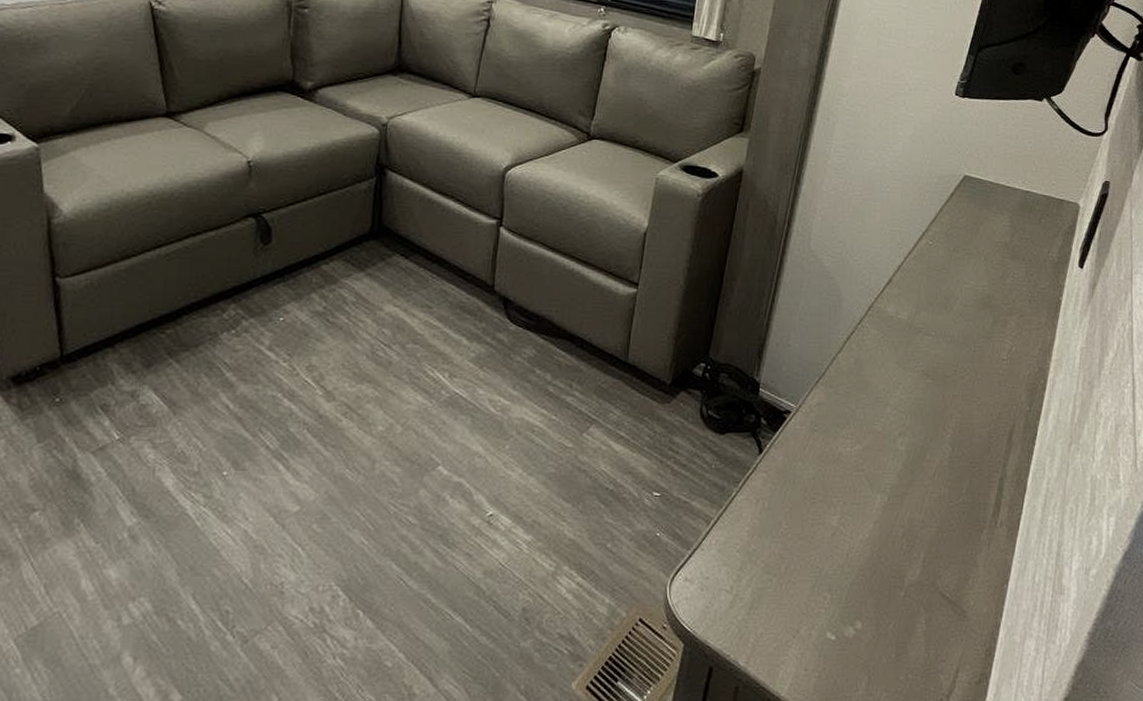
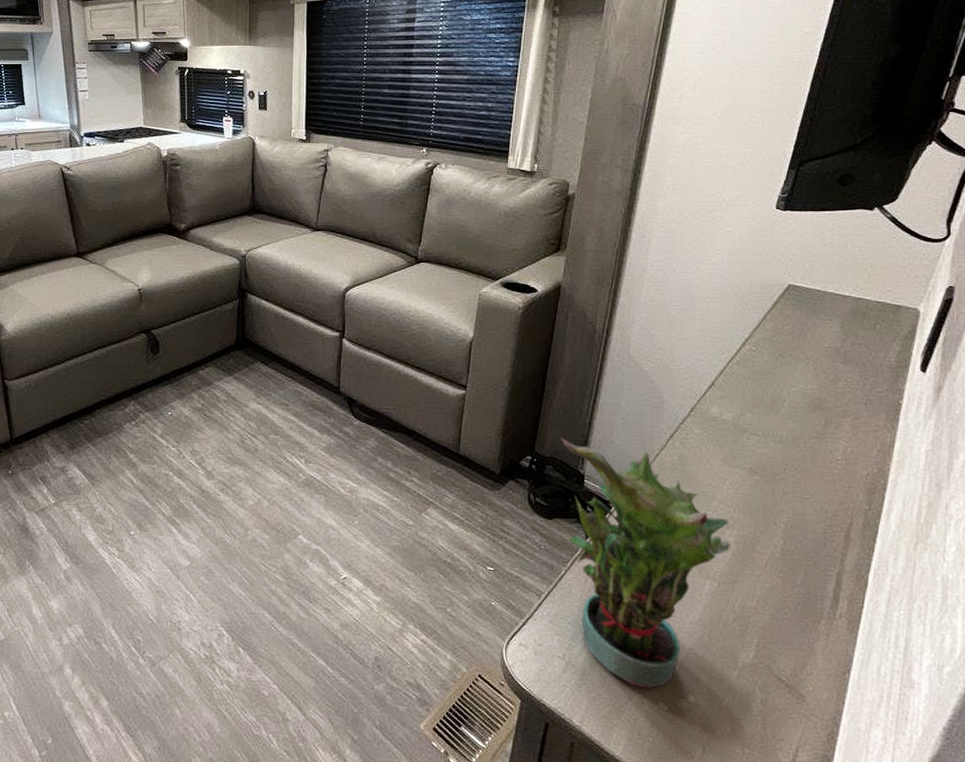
potted plant: none [736,342,901,618] -> present [560,438,730,689]

